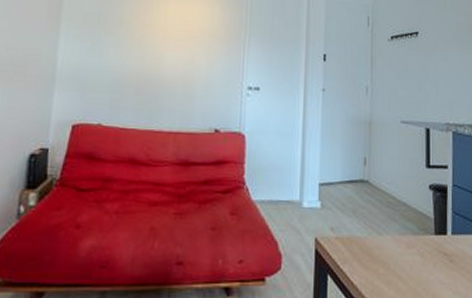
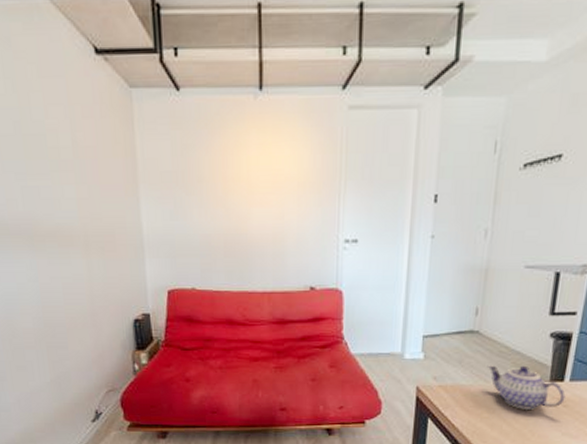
teapot: none [378,216,450,267] -> present [487,365,566,411]

